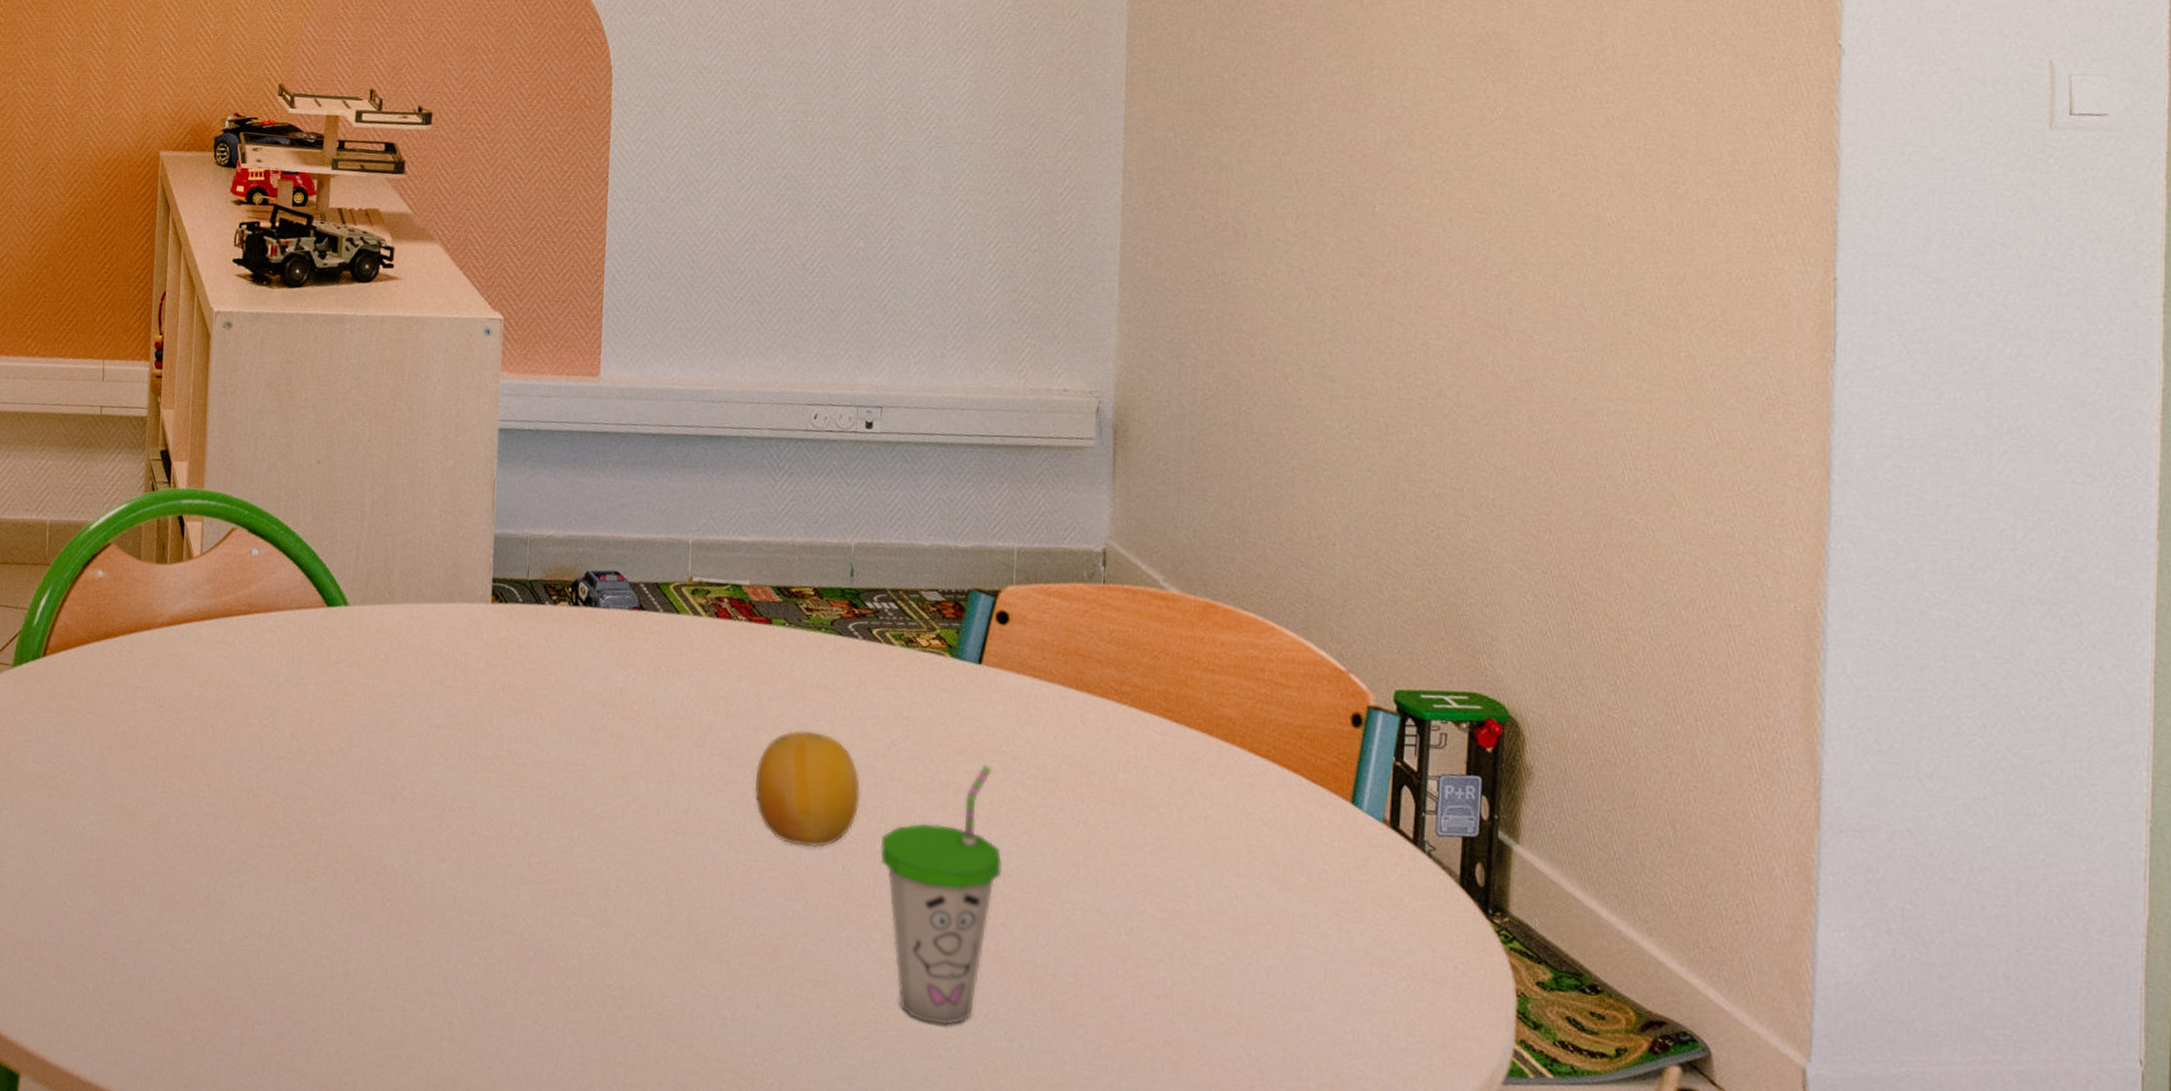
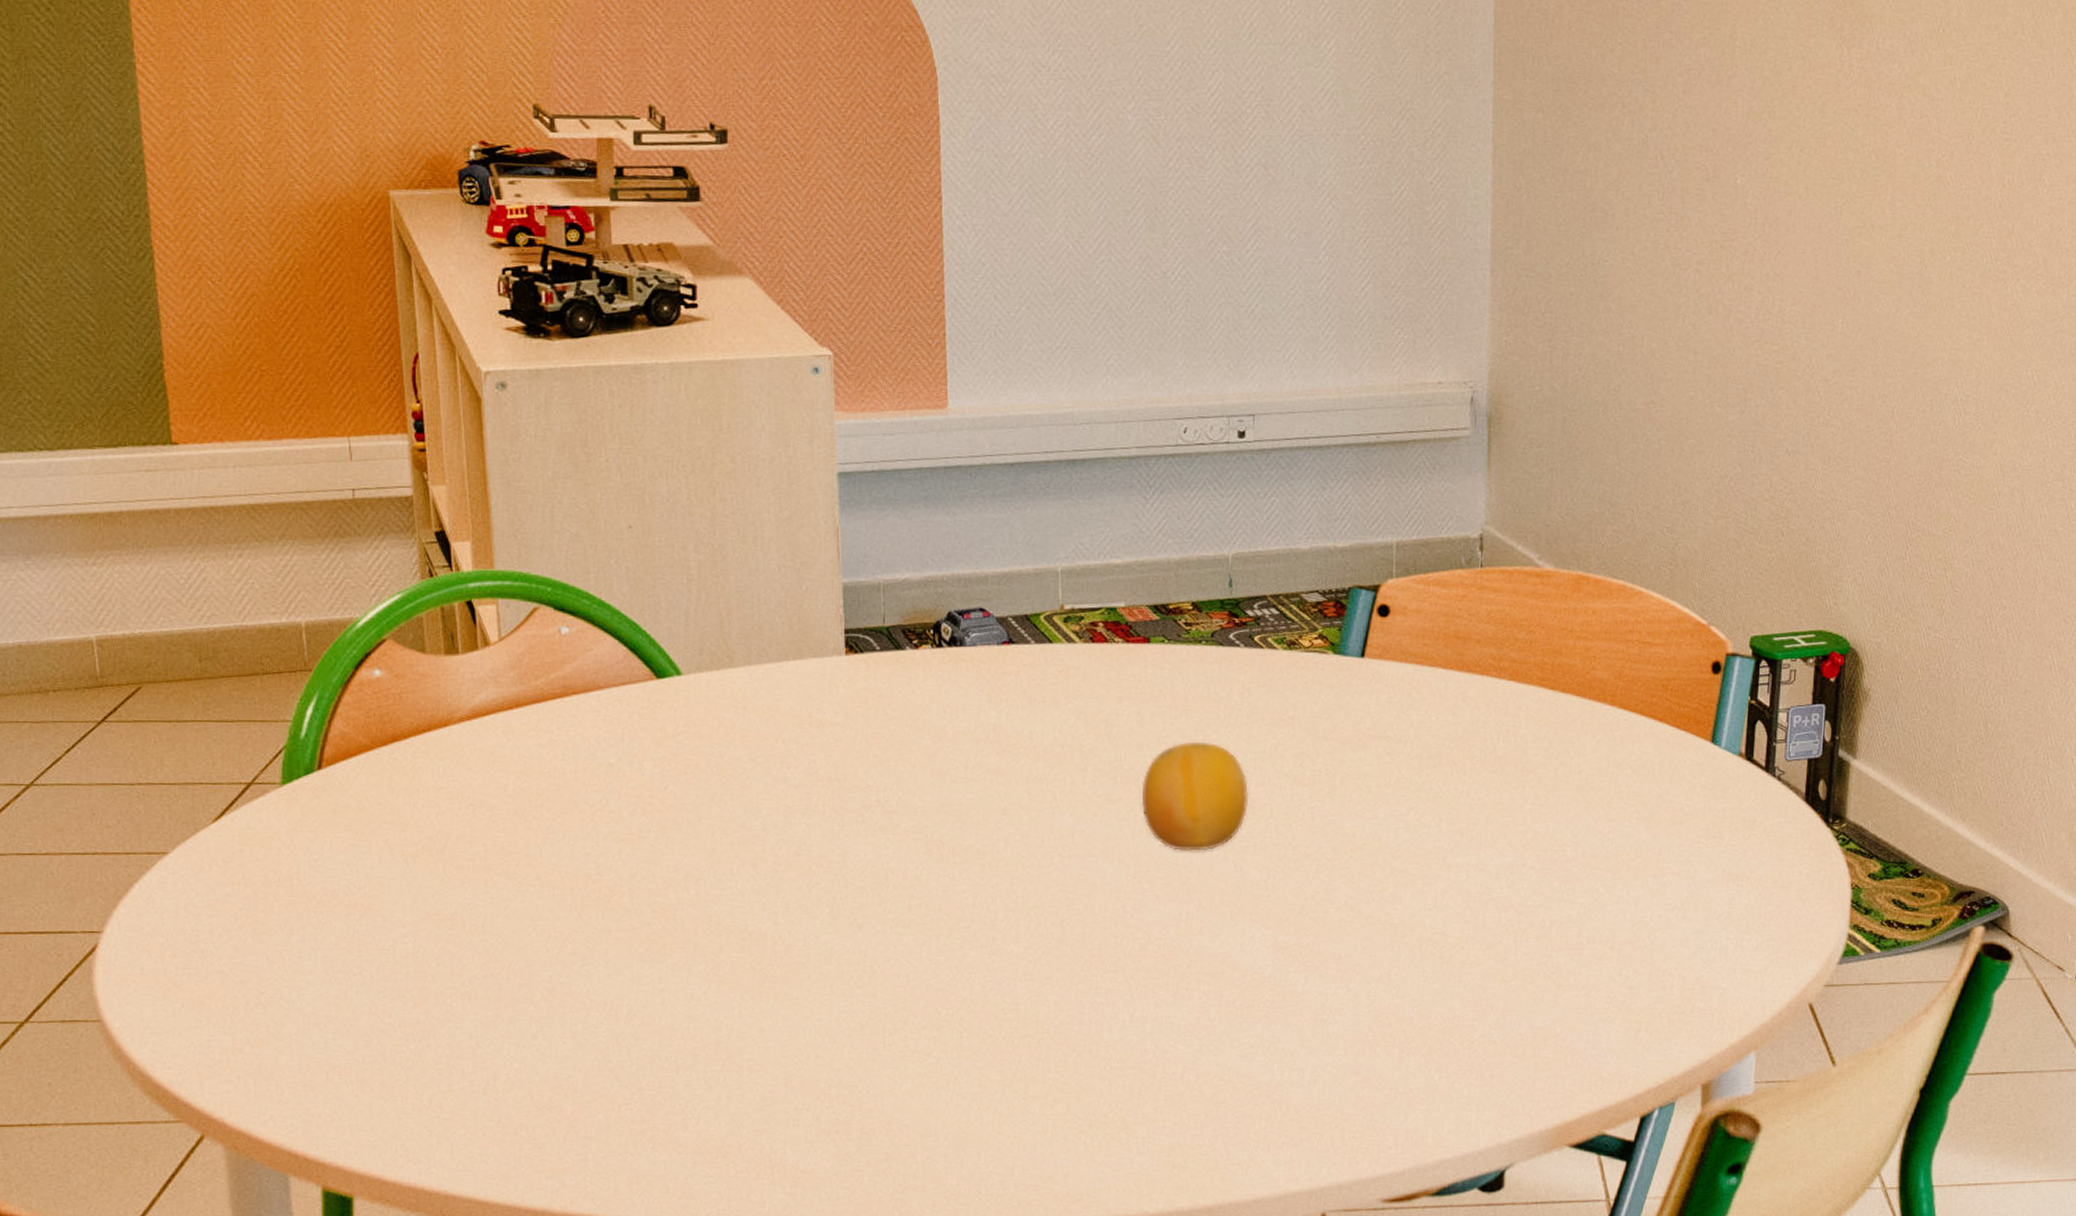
cup: present [880,764,1002,1026] -> none [1270,751,1390,994]

